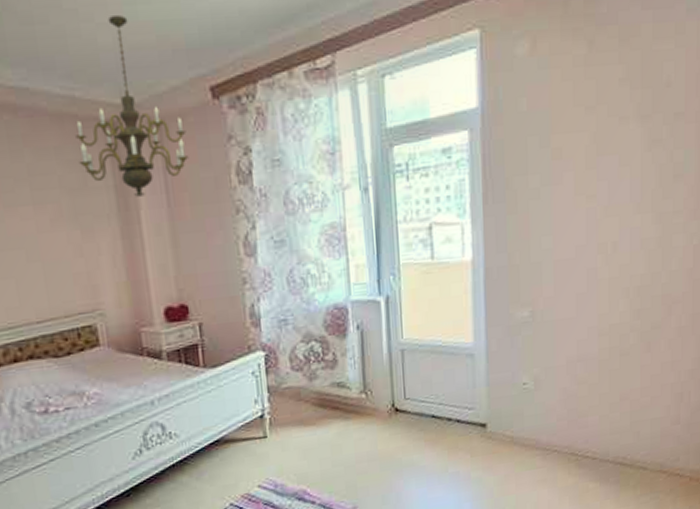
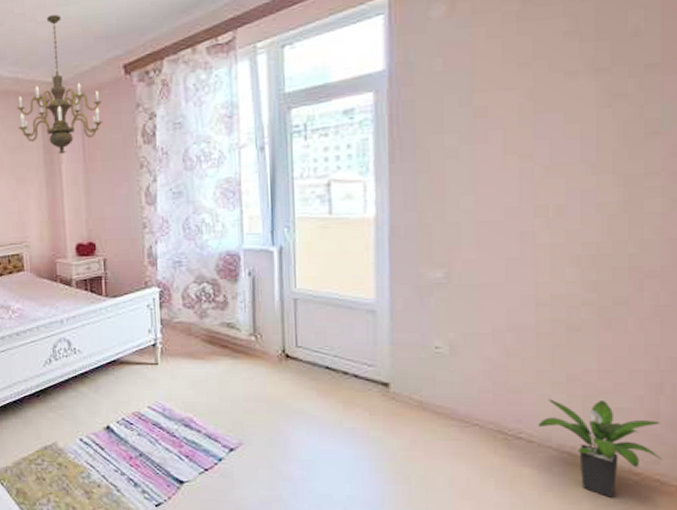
potted plant: none [600,413,681,496] -> present [539,399,662,498]

